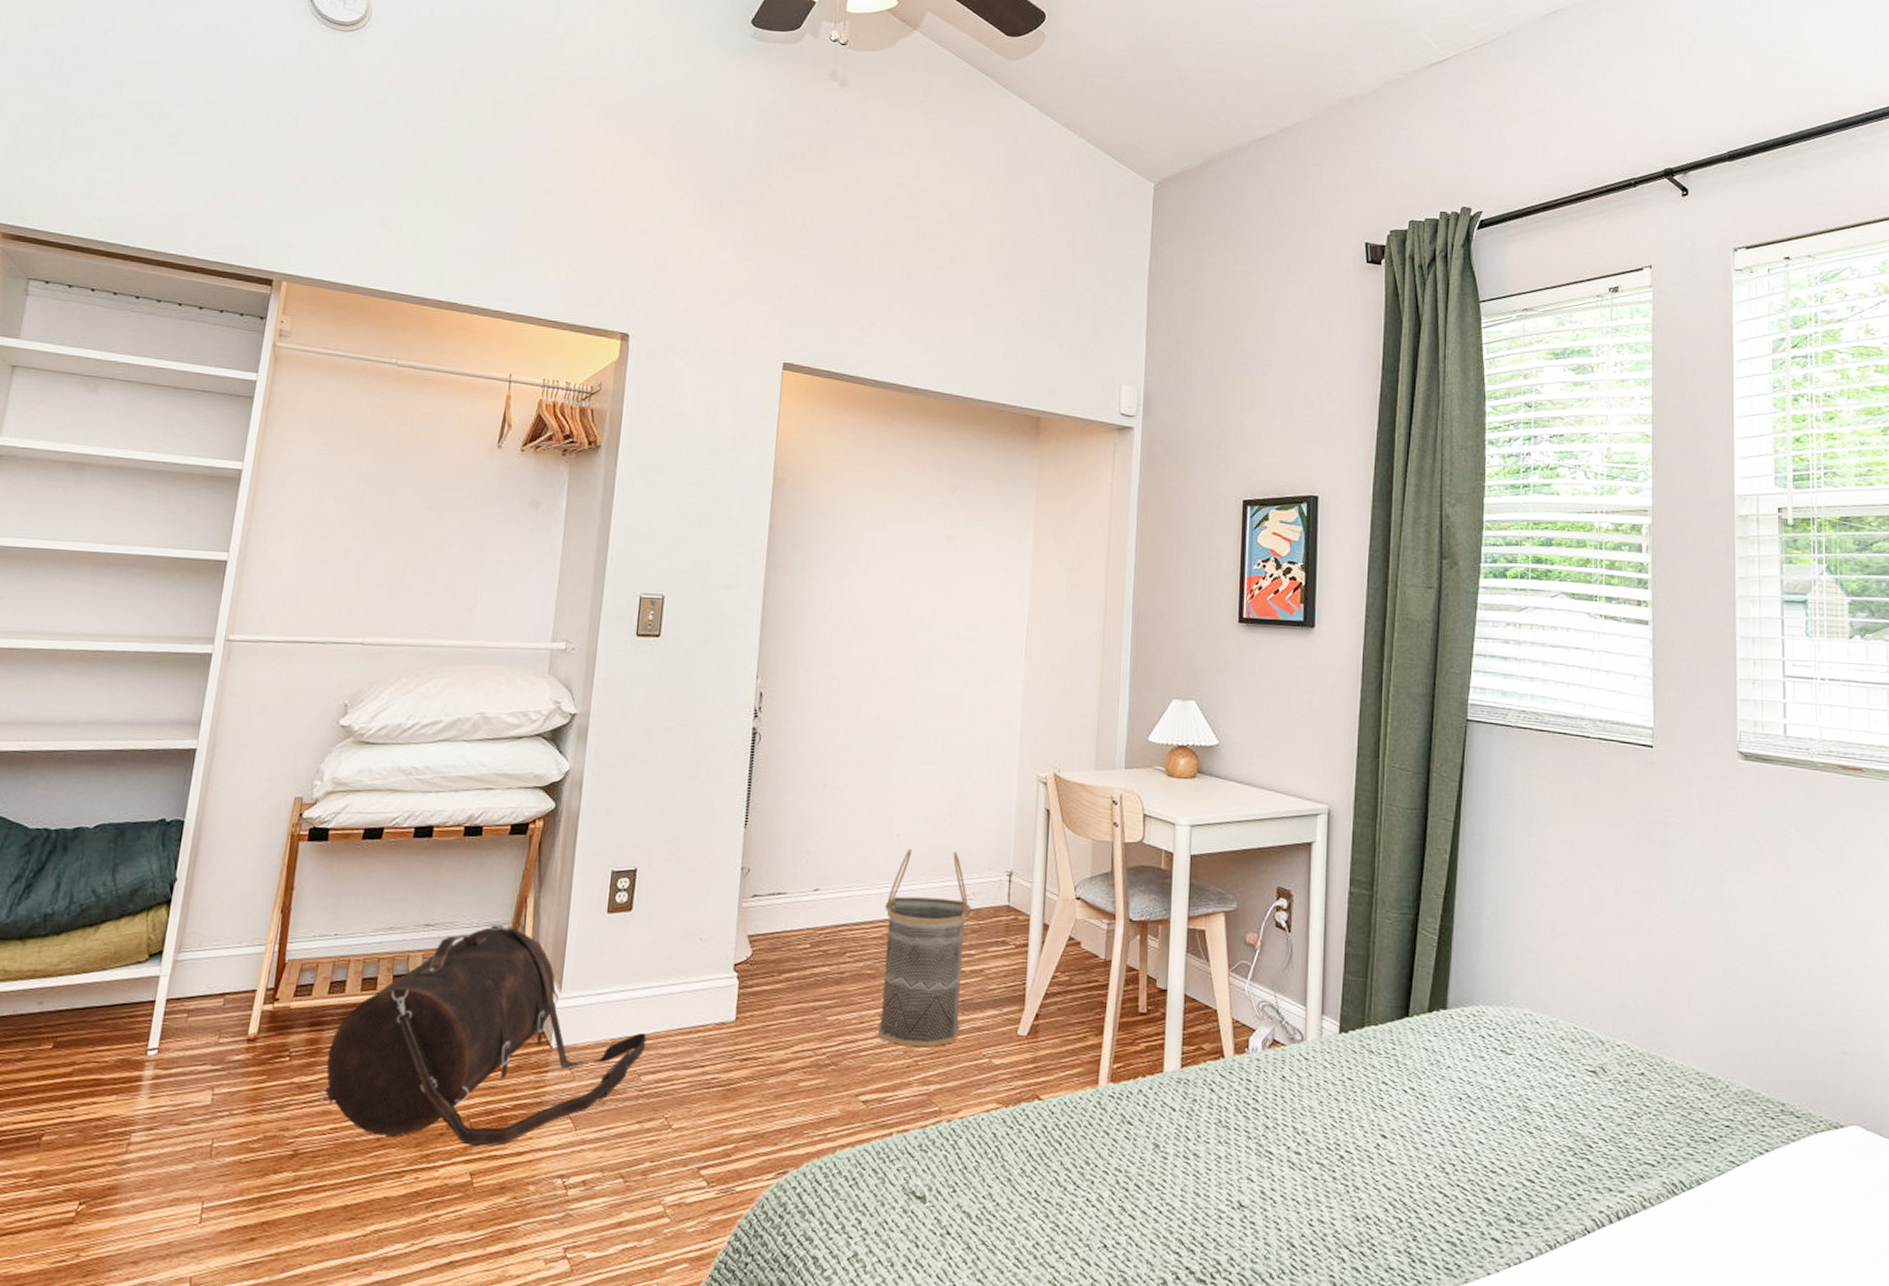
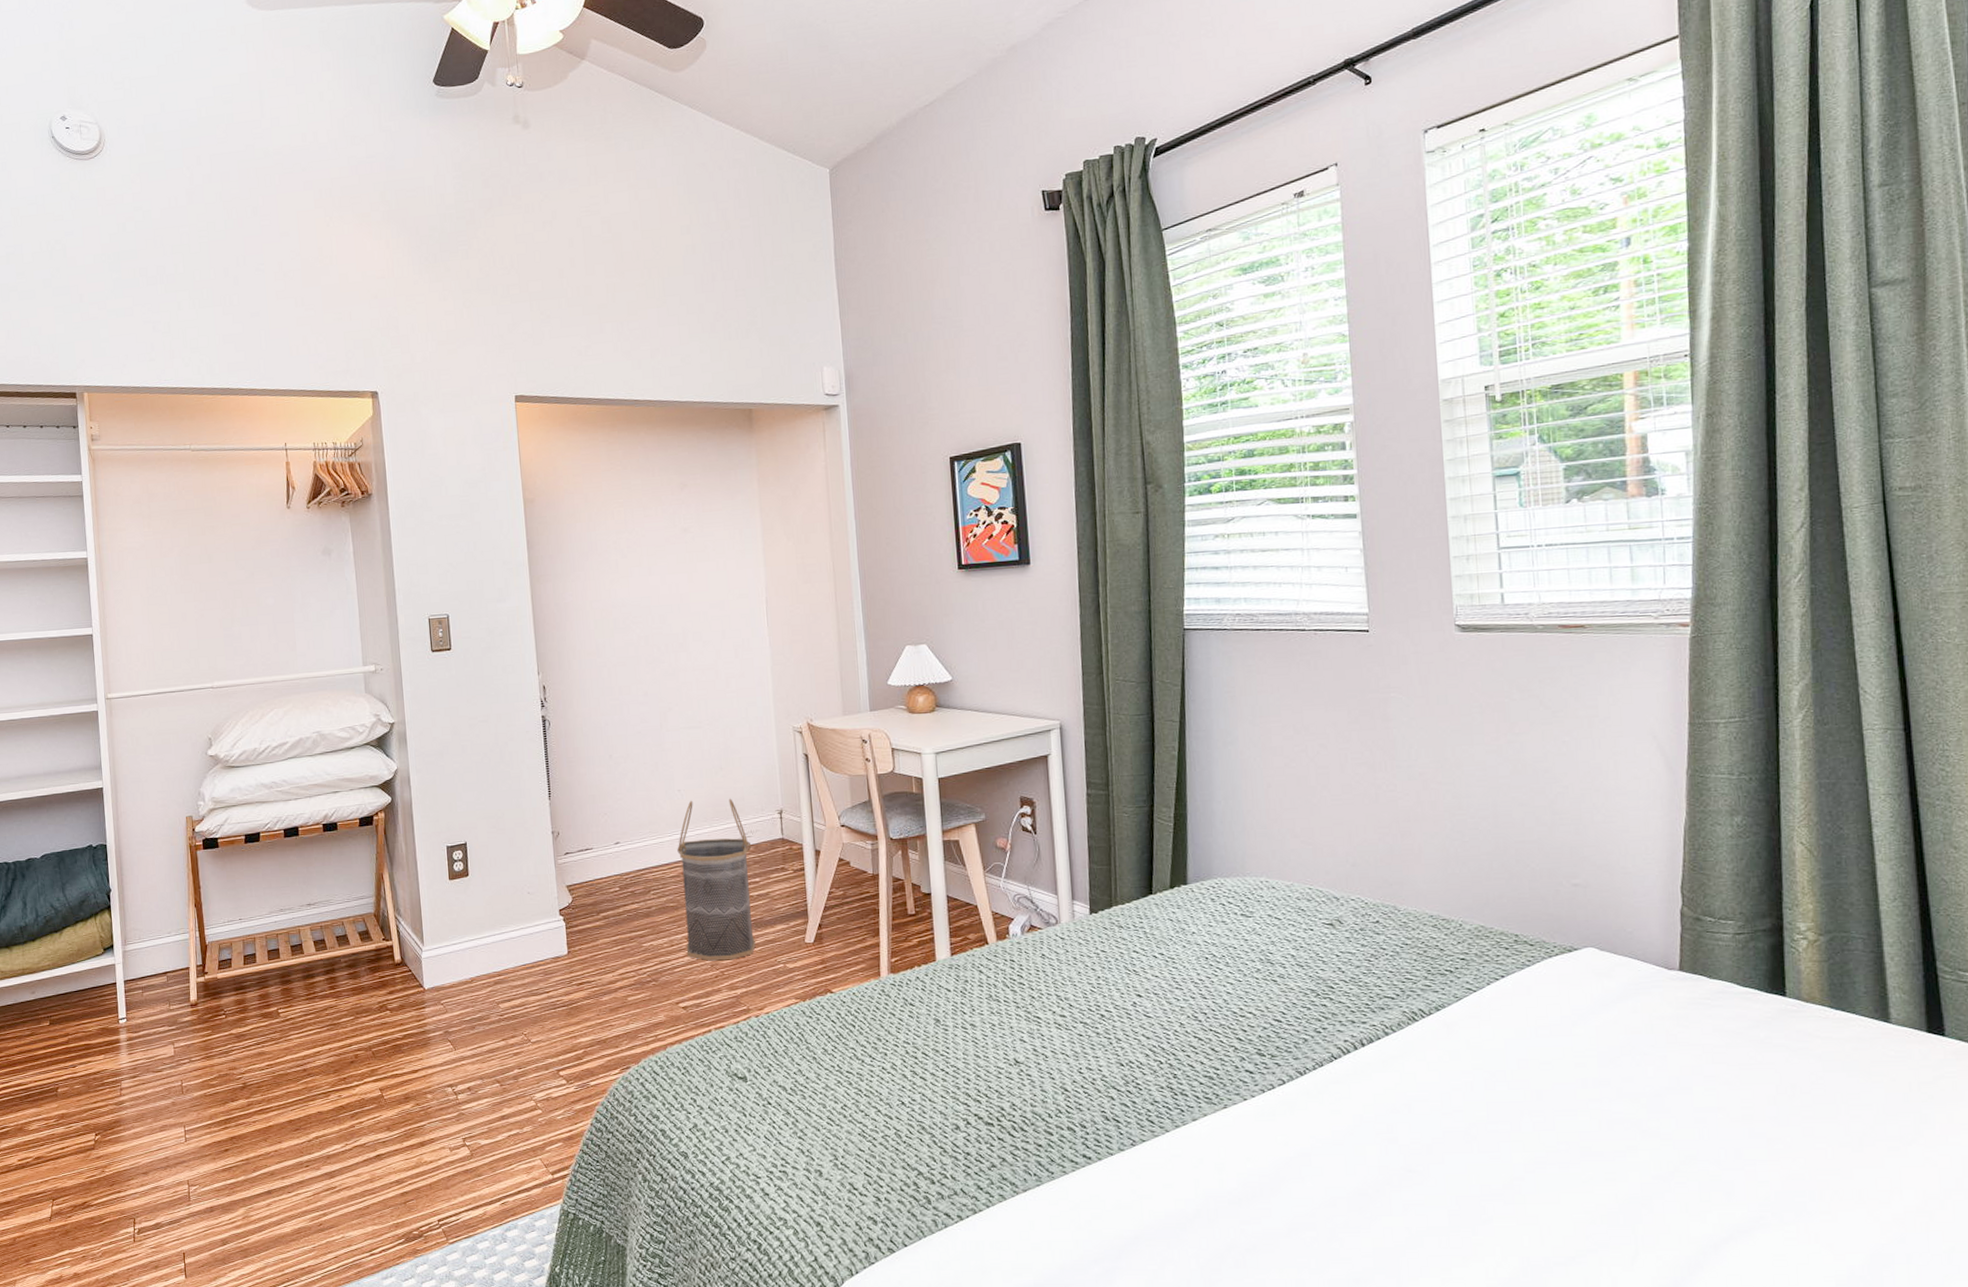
duffel bag: present [319,925,647,1146] -> none [253,899,499,1069]

